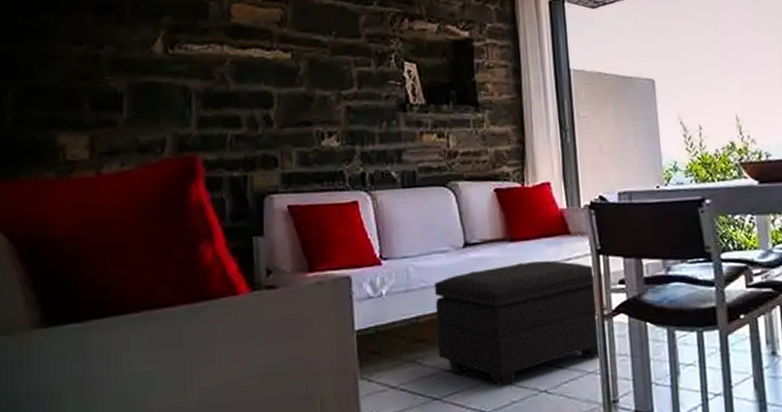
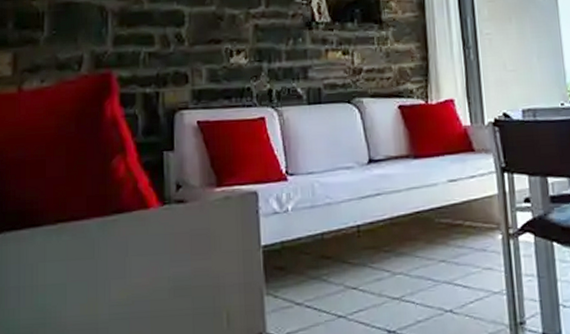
footstool: present [434,260,602,387] -> none [339,178,507,306]

